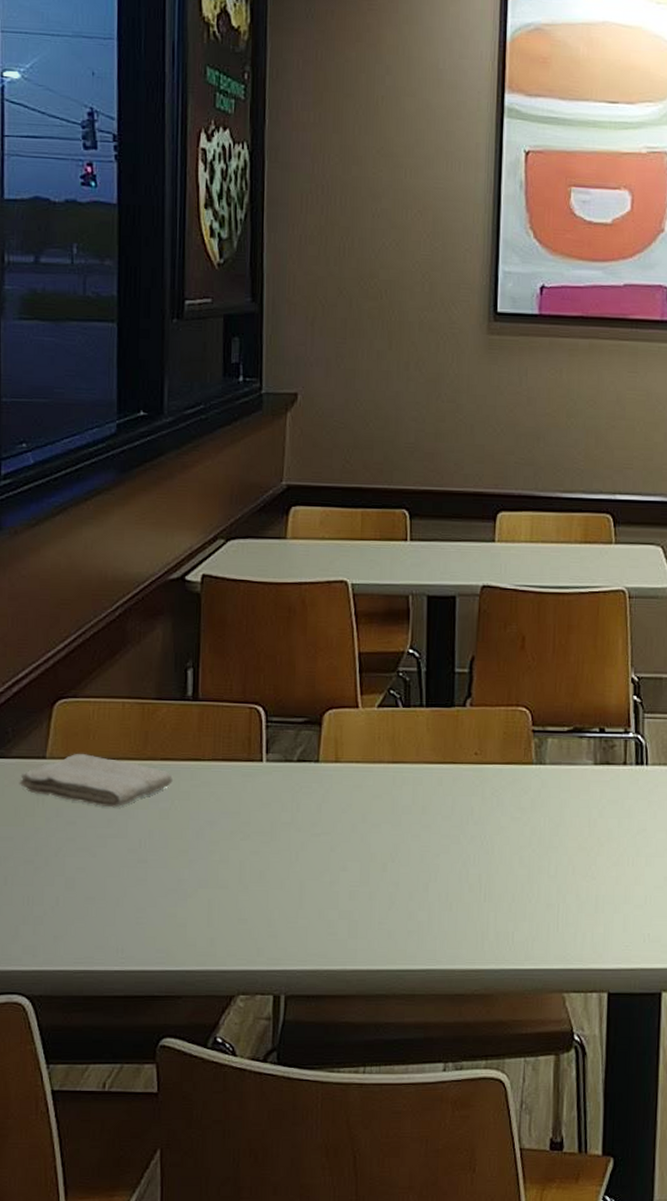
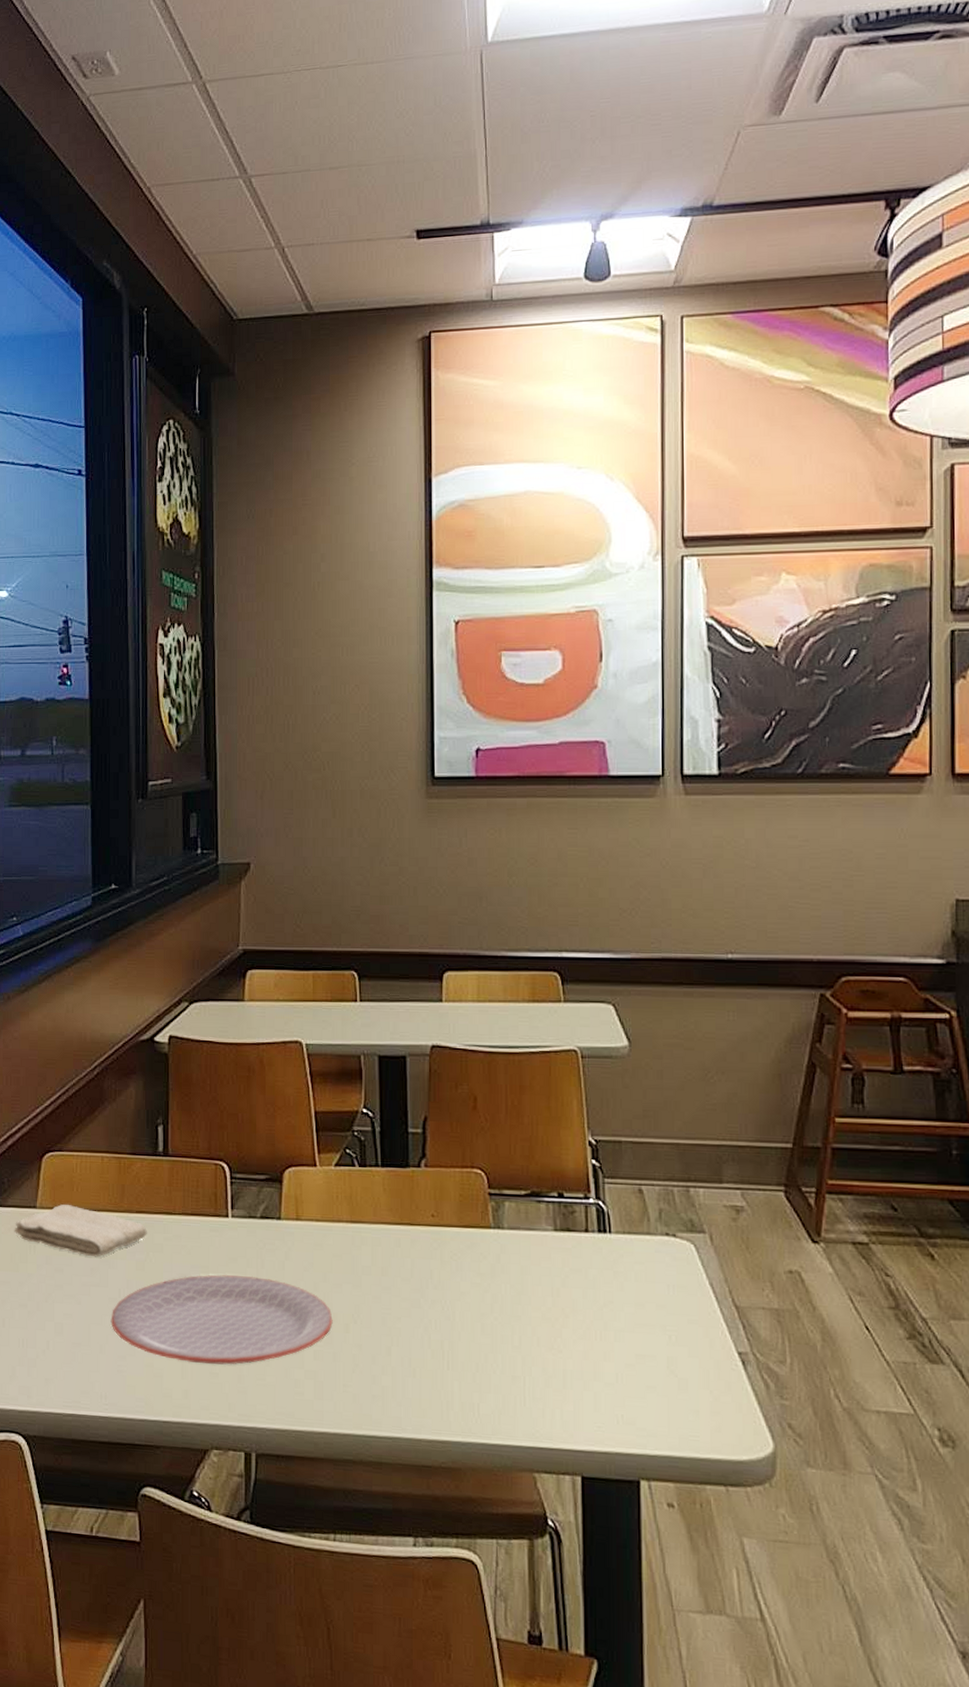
plate: none [129,820,370,911] -> present [110,1275,333,1365]

